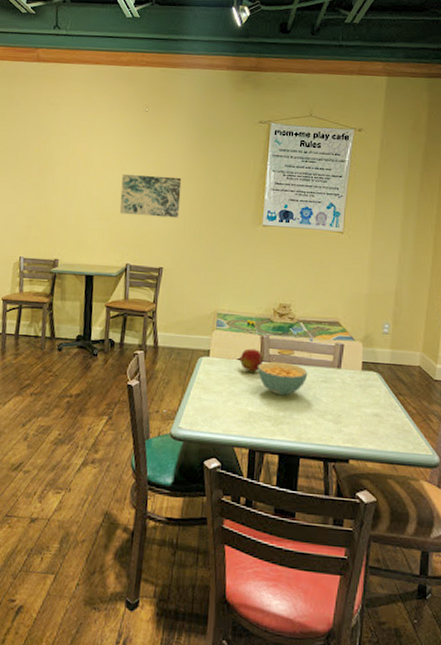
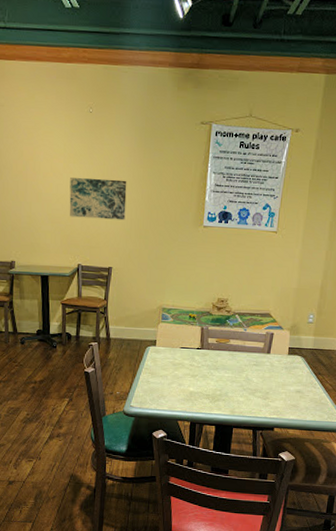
fruit: present [238,348,263,372] -> none [181,338,203,359]
cereal bowl: present [258,361,308,396] -> none [198,349,242,378]

